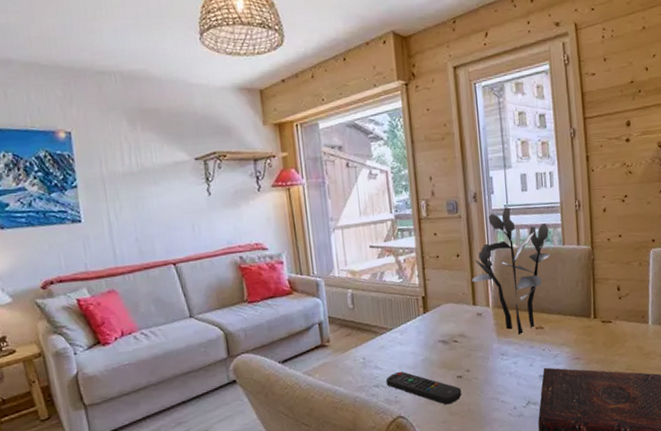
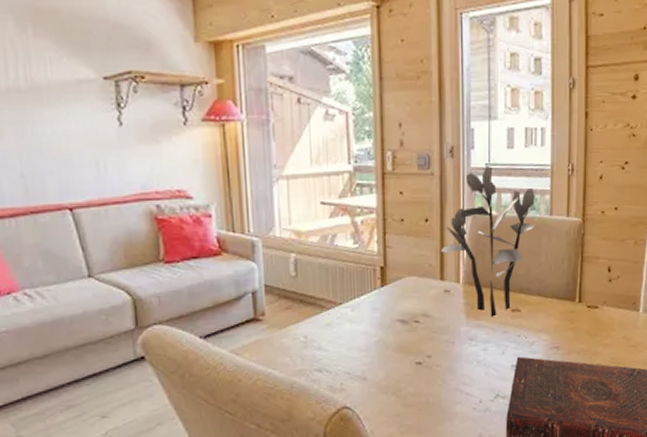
remote control: present [385,371,462,405] -> none [330,353,420,395]

